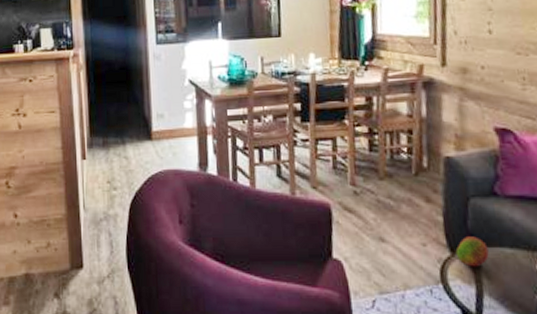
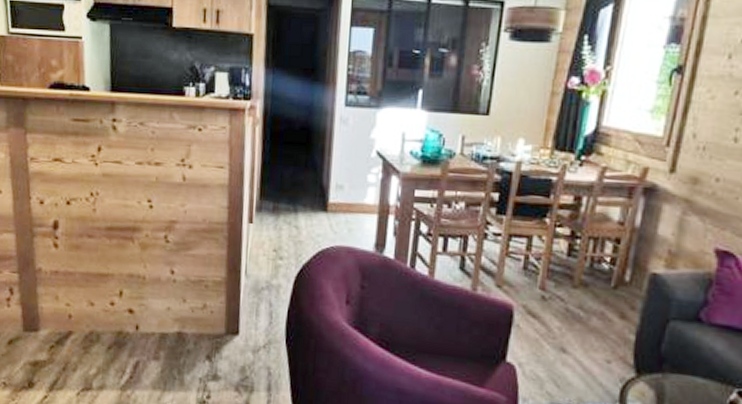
fruit: present [455,236,489,267] -> none [641,360,679,392]

